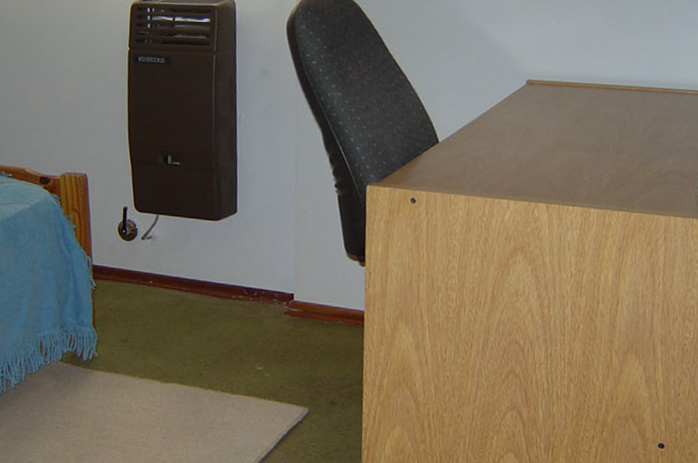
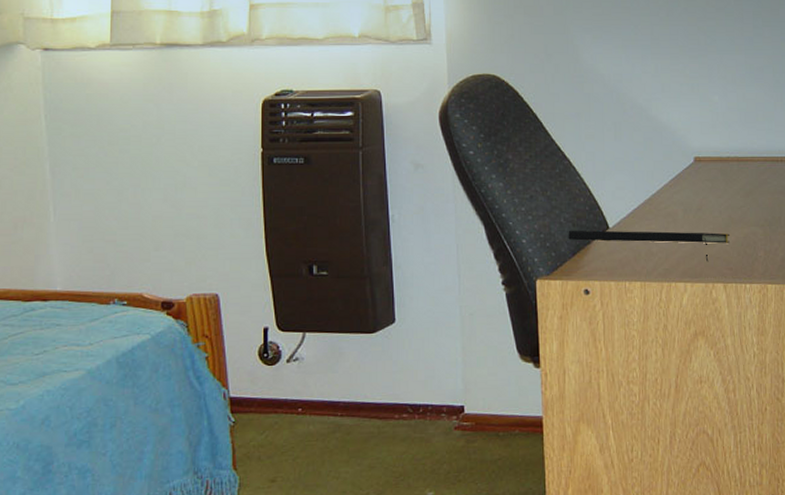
notepad: none [399,141,556,182] -> present [568,230,730,262]

